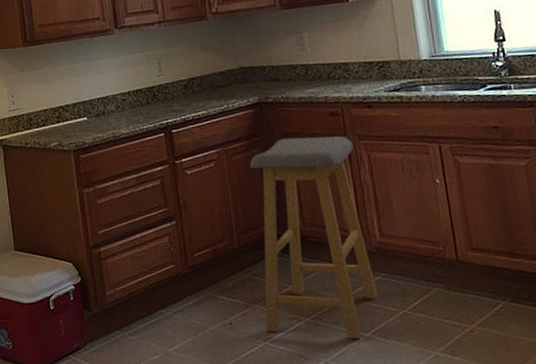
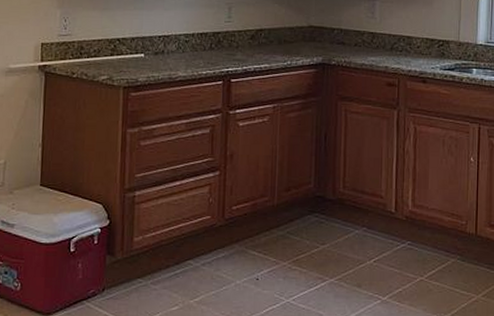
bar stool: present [249,136,379,340] -> none [290,102,403,302]

